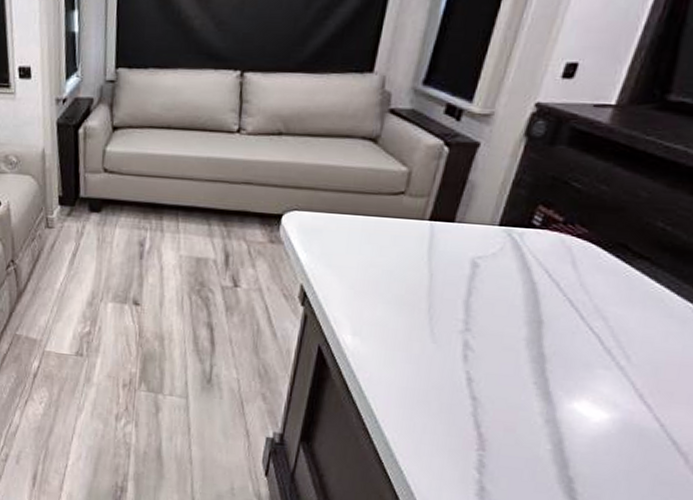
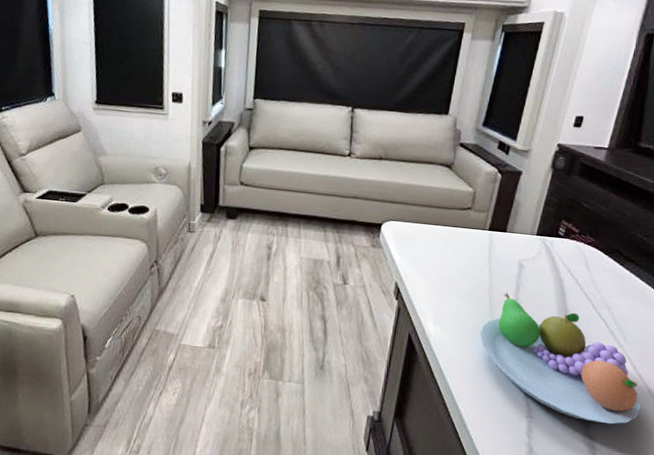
fruit bowl: none [414,297,648,465] -> present [479,292,641,425]

